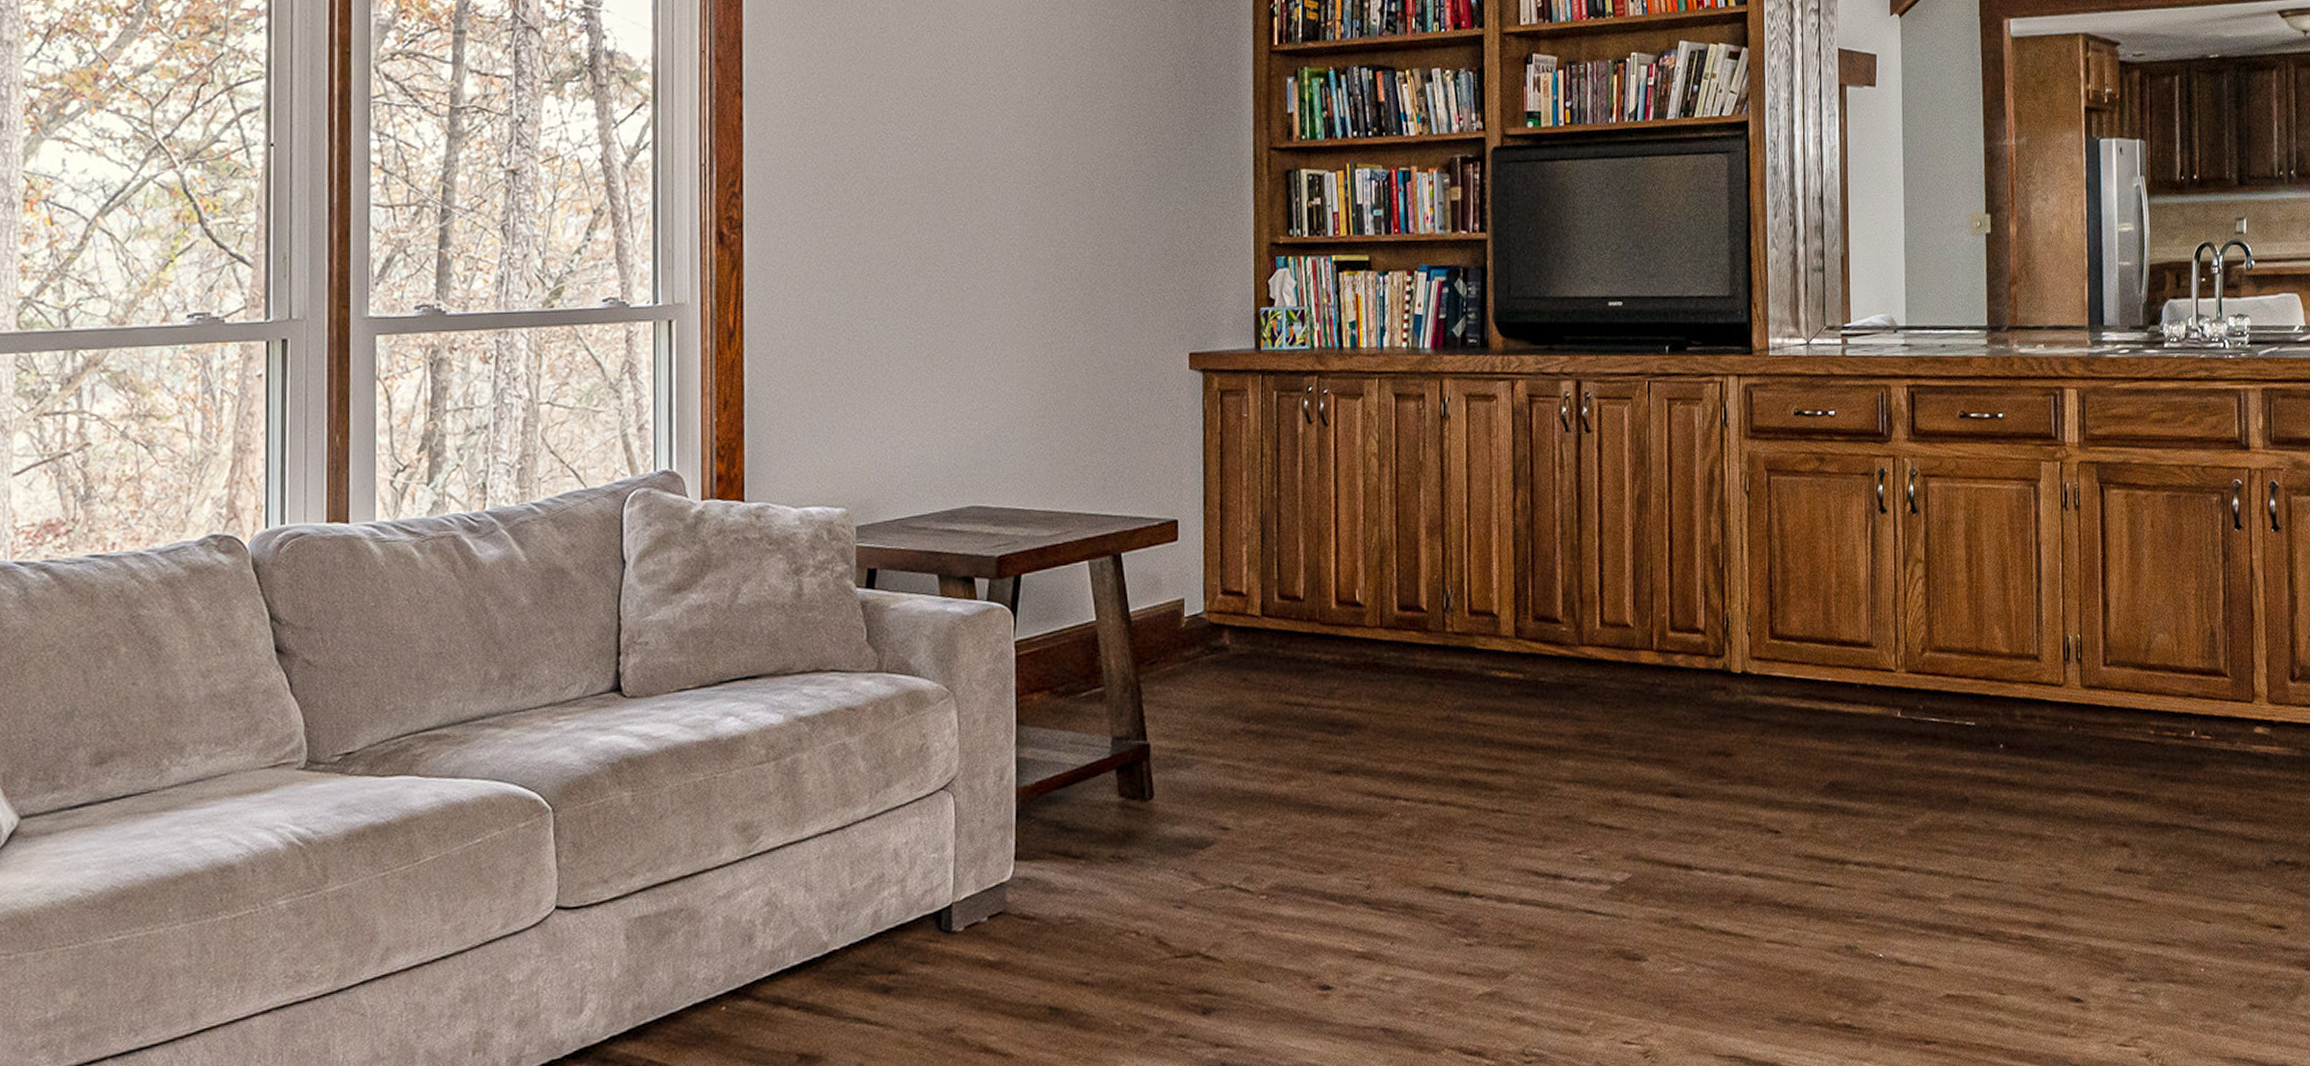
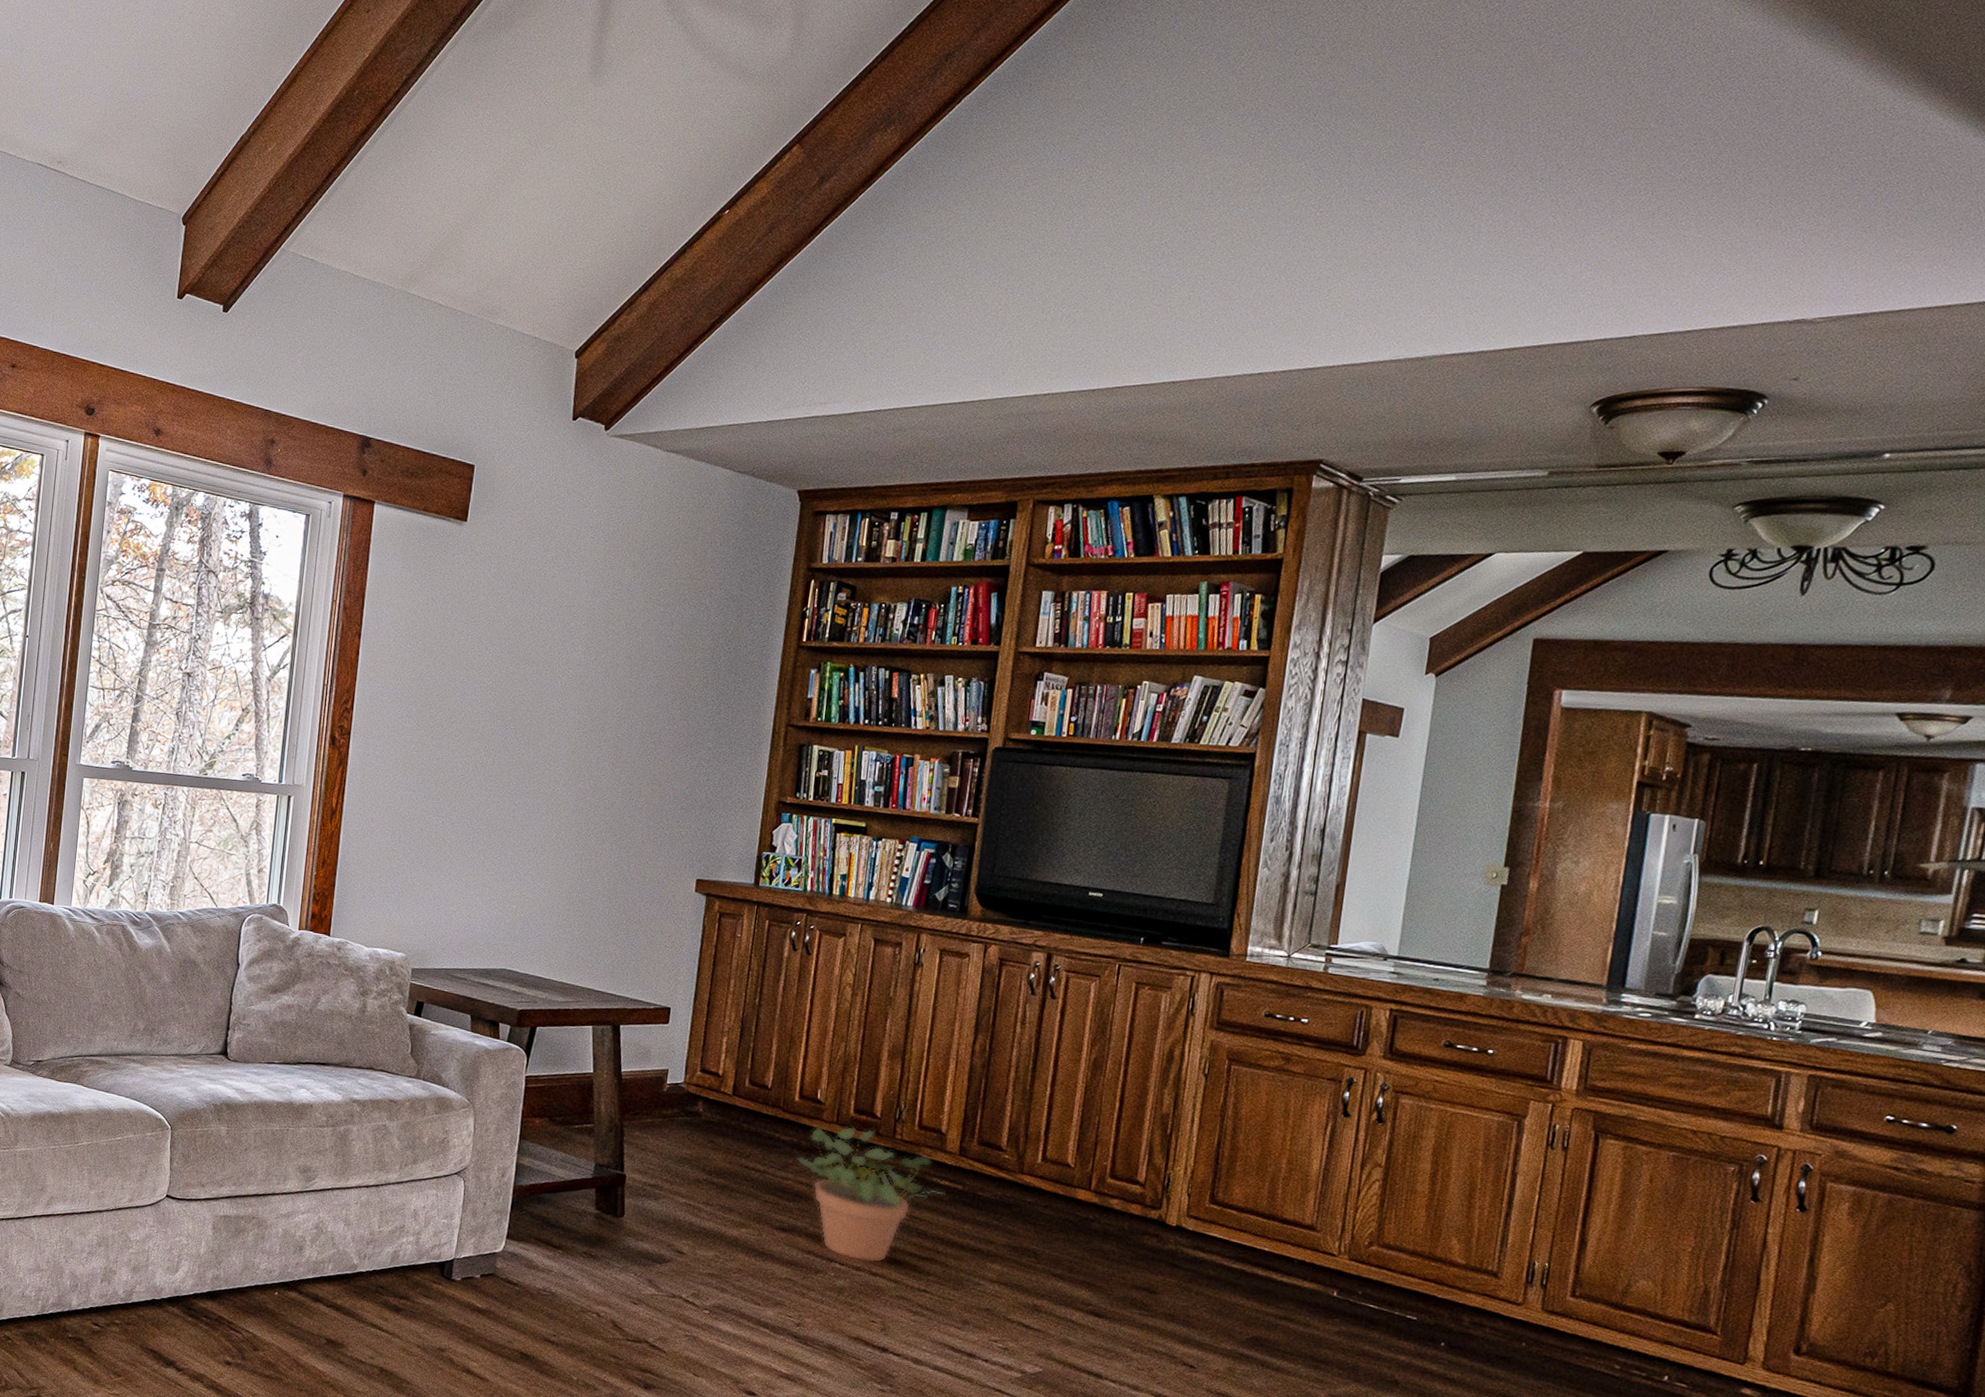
potted plant: none [1341,627,1507,792] -> present [795,1126,945,1263]

